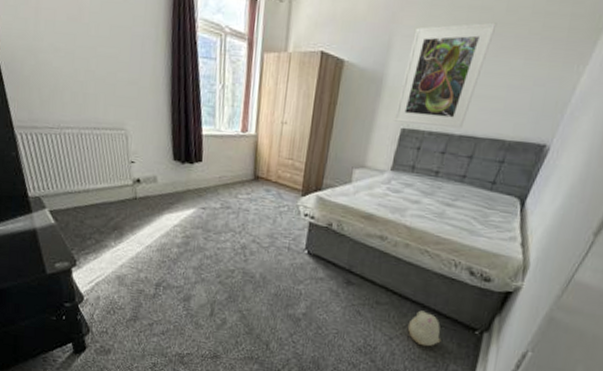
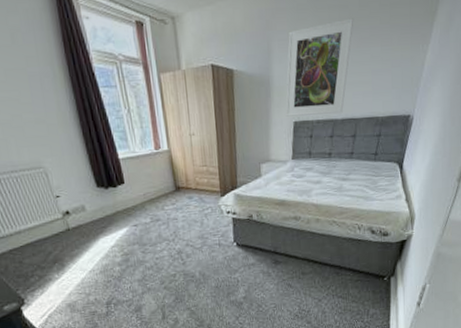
plush toy: present [407,310,441,347] -> none [331,271,359,300]

